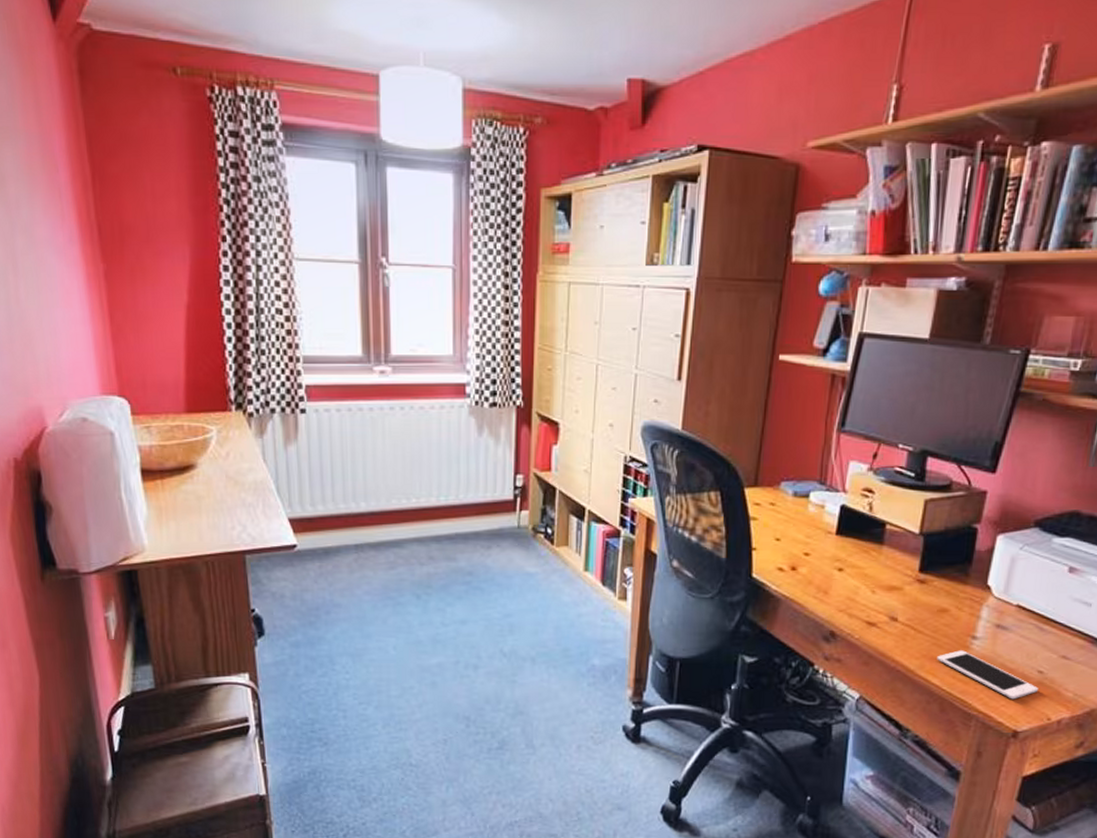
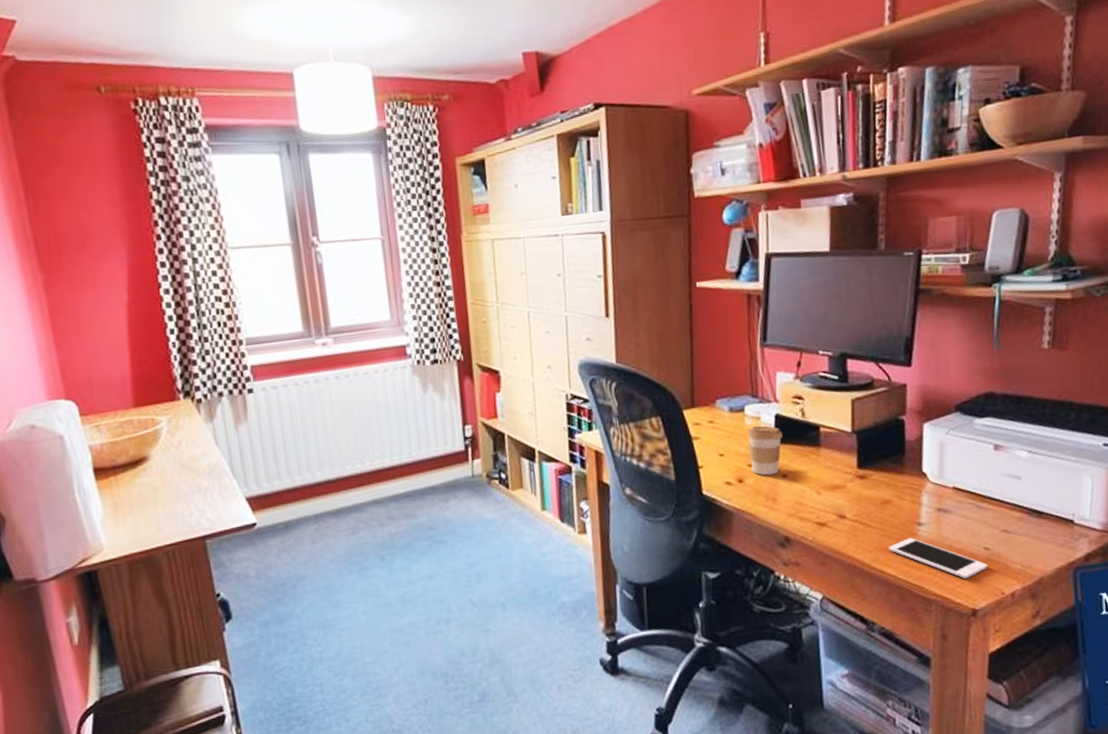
coffee cup: none [807,515,845,567] -> present [747,425,783,476]

